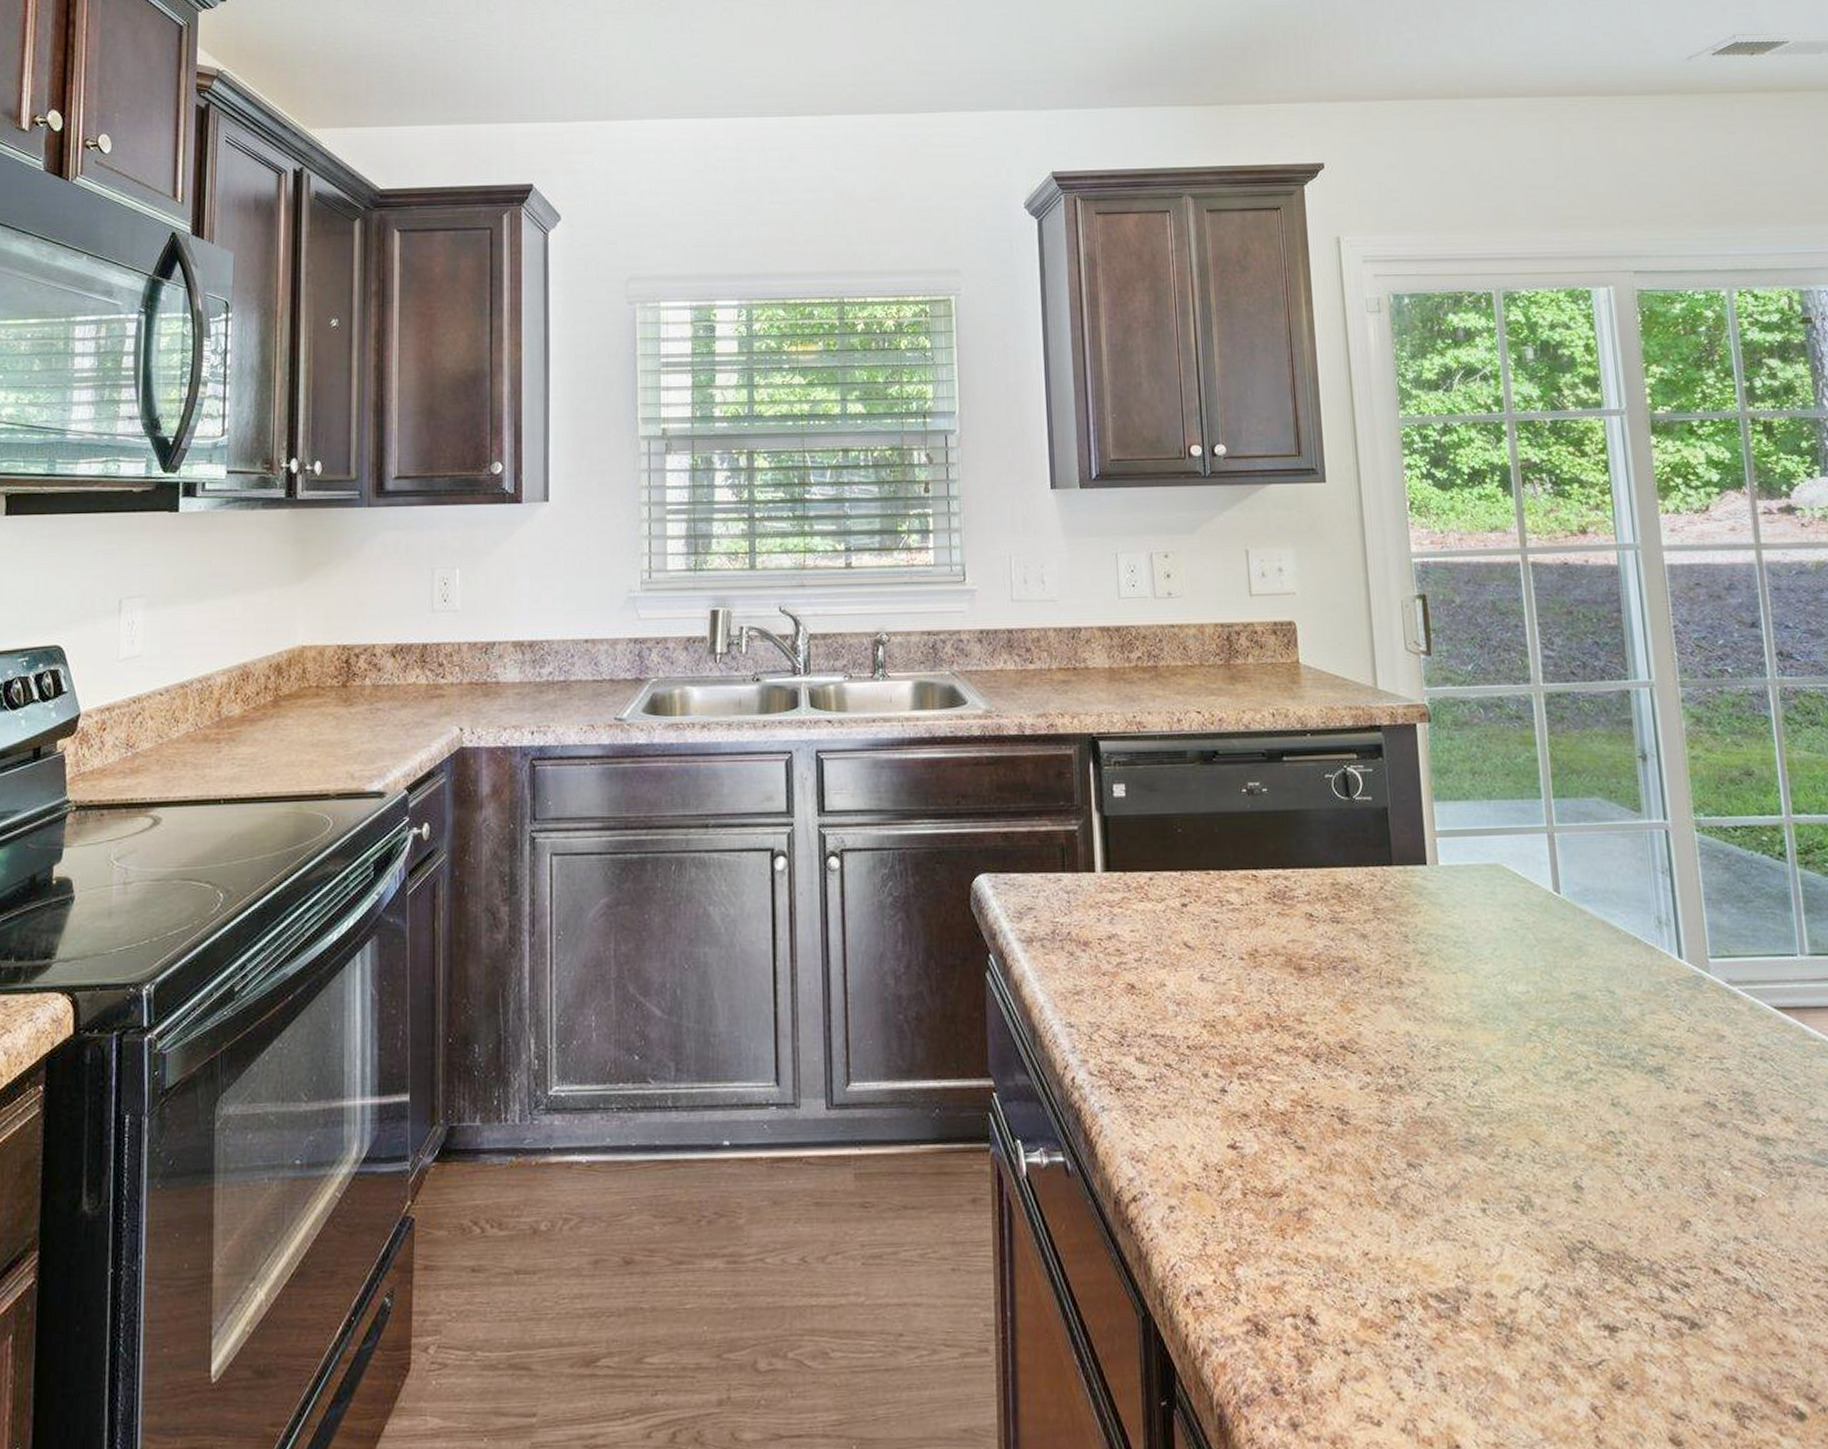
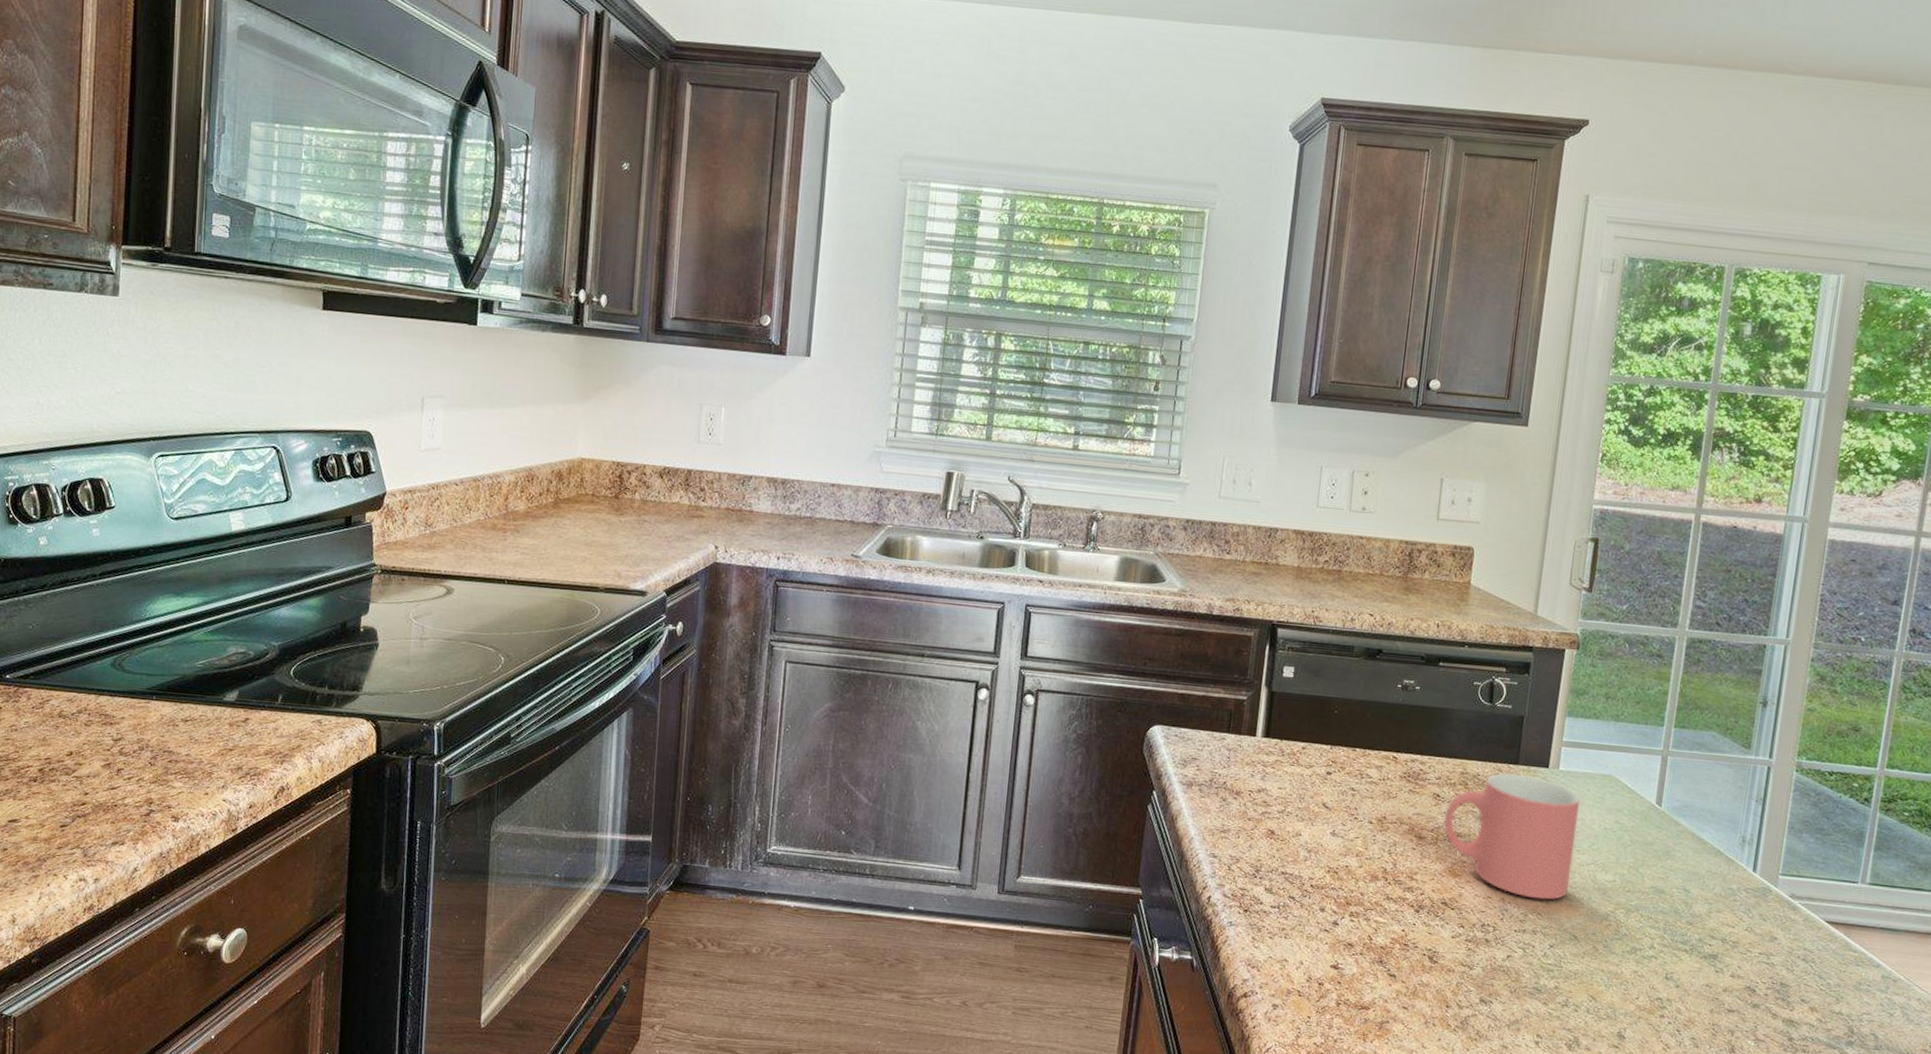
mug: none [1323,877,1480,1027] -> present [1444,772,1581,900]

